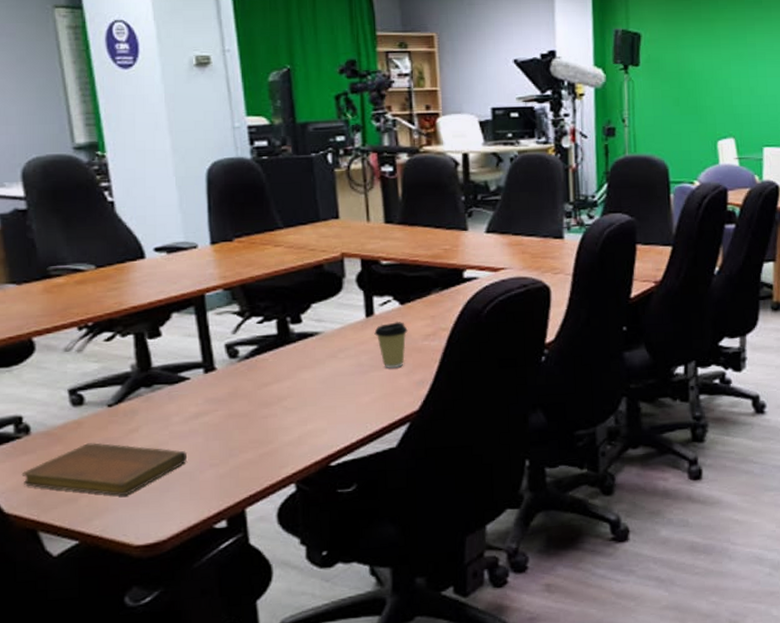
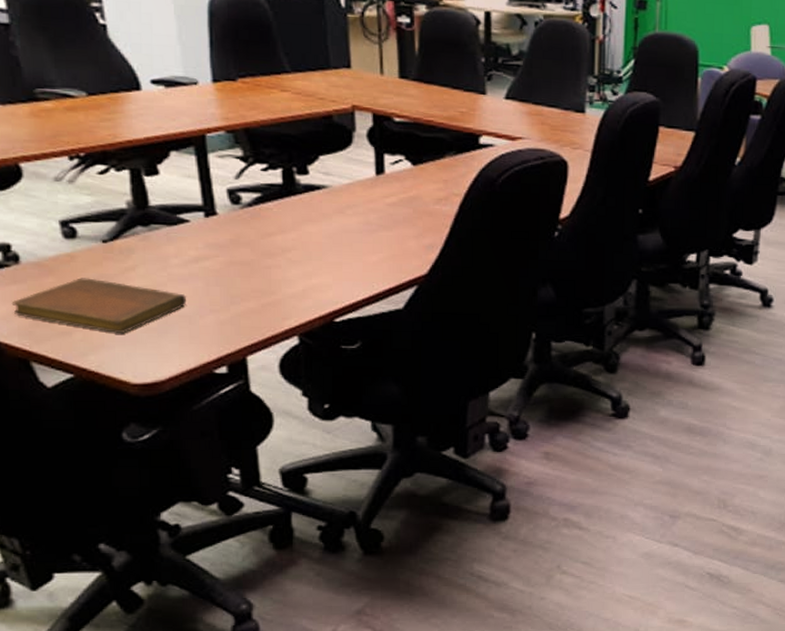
coffee cup: present [374,321,408,368] -> none [384,181,419,230]

